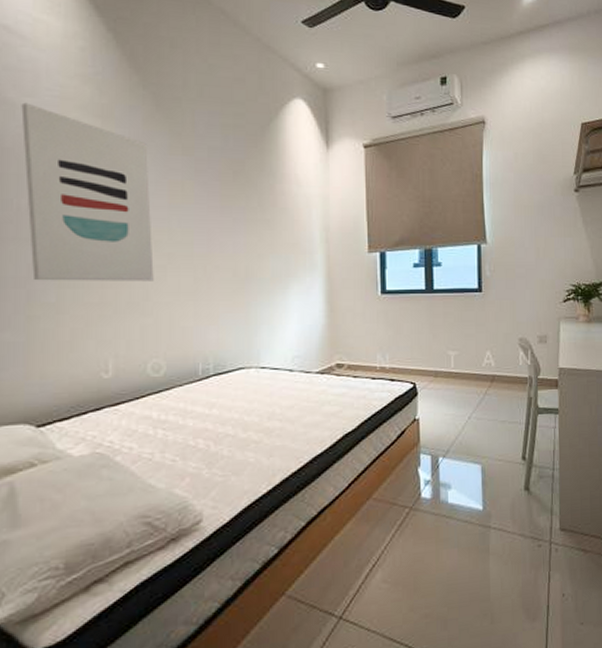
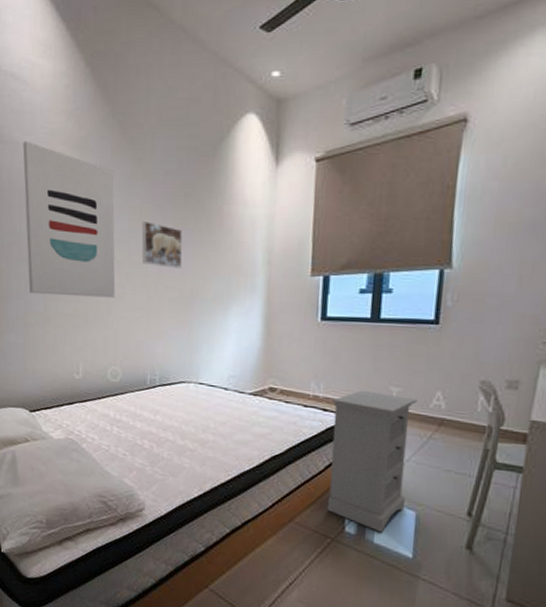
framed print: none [184,198,234,247] -> present [141,221,183,268]
nightstand: none [398,357,472,491] -> present [326,390,418,533]

